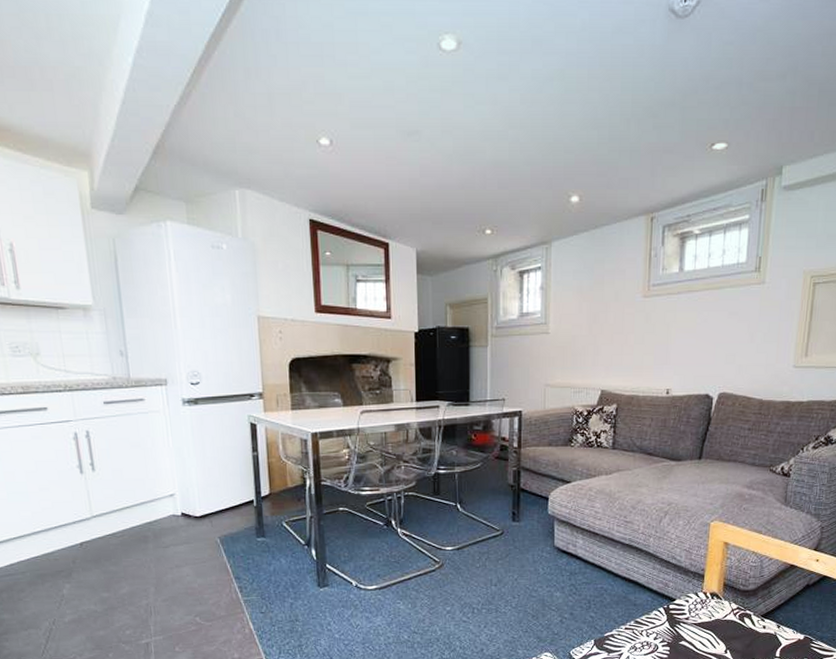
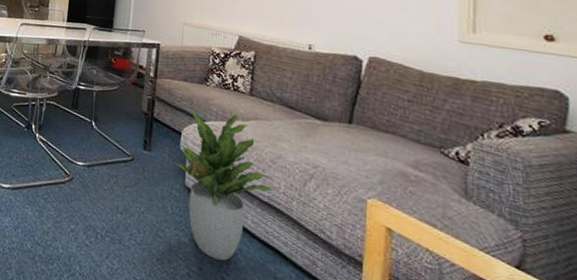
potted plant: none [542,468,633,603] -> present [173,109,273,261]

